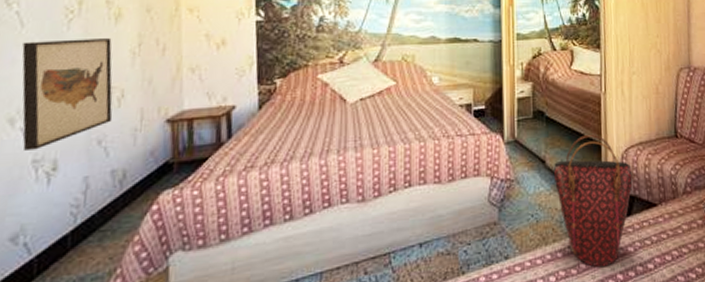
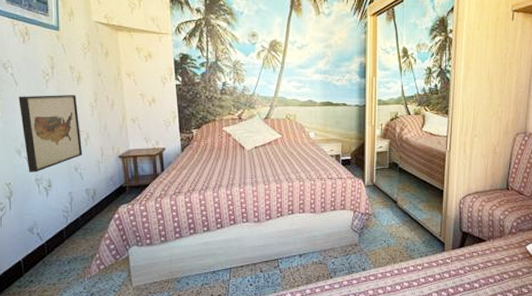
handbag: present [554,135,633,268] -> none [404,184,467,283]

